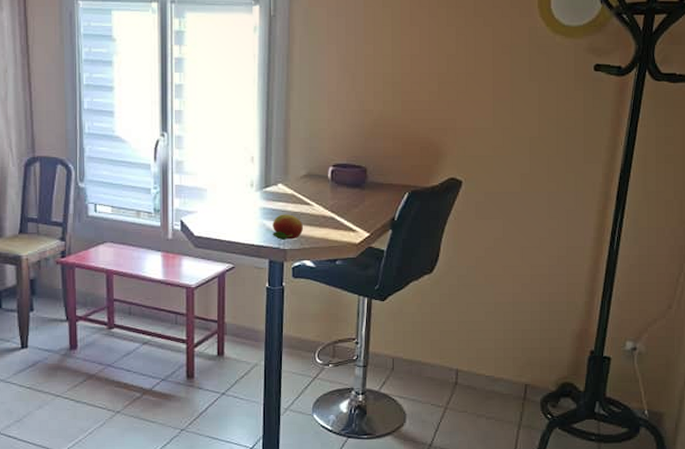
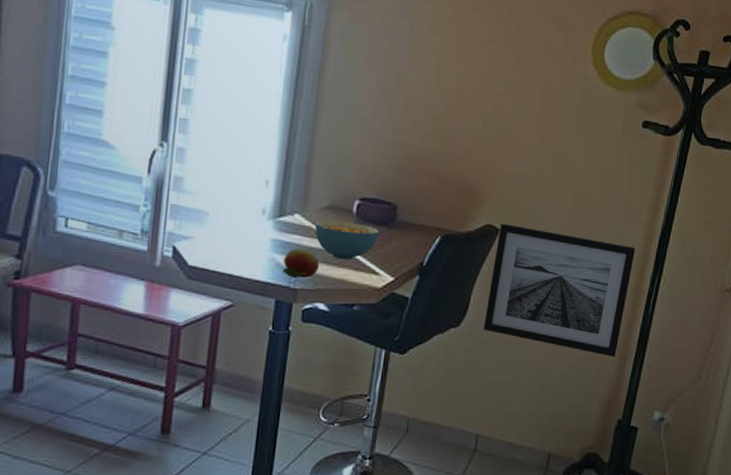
cereal bowl: none [296,187,352,221] -> present [314,220,379,260]
wall art: none [454,175,596,293] -> present [483,223,636,358]

